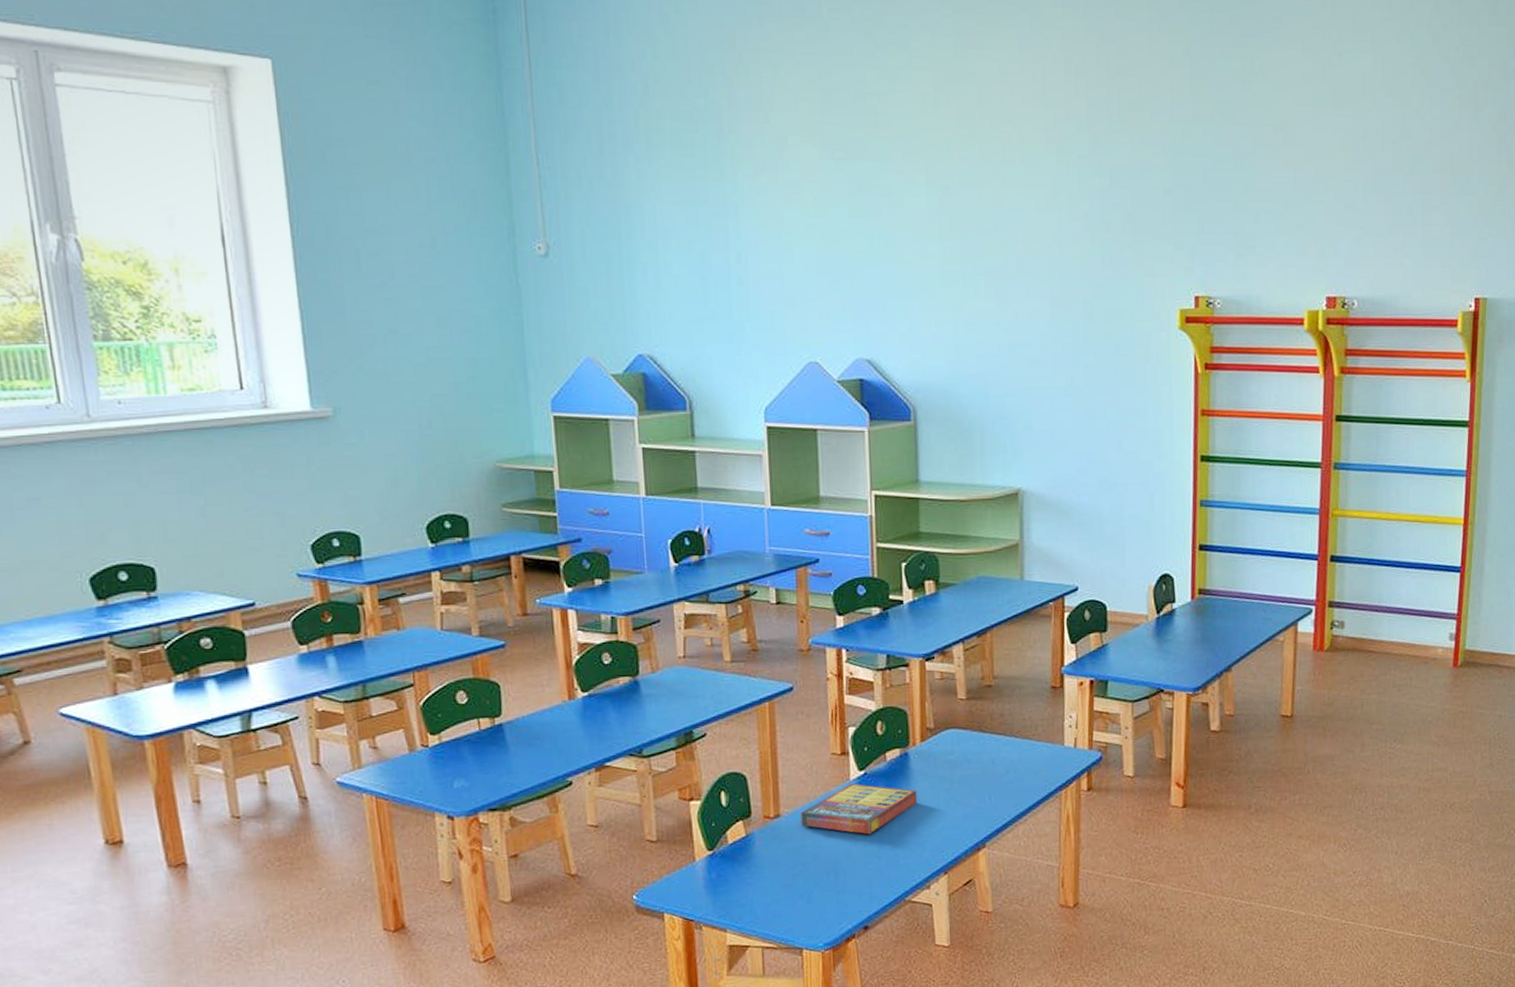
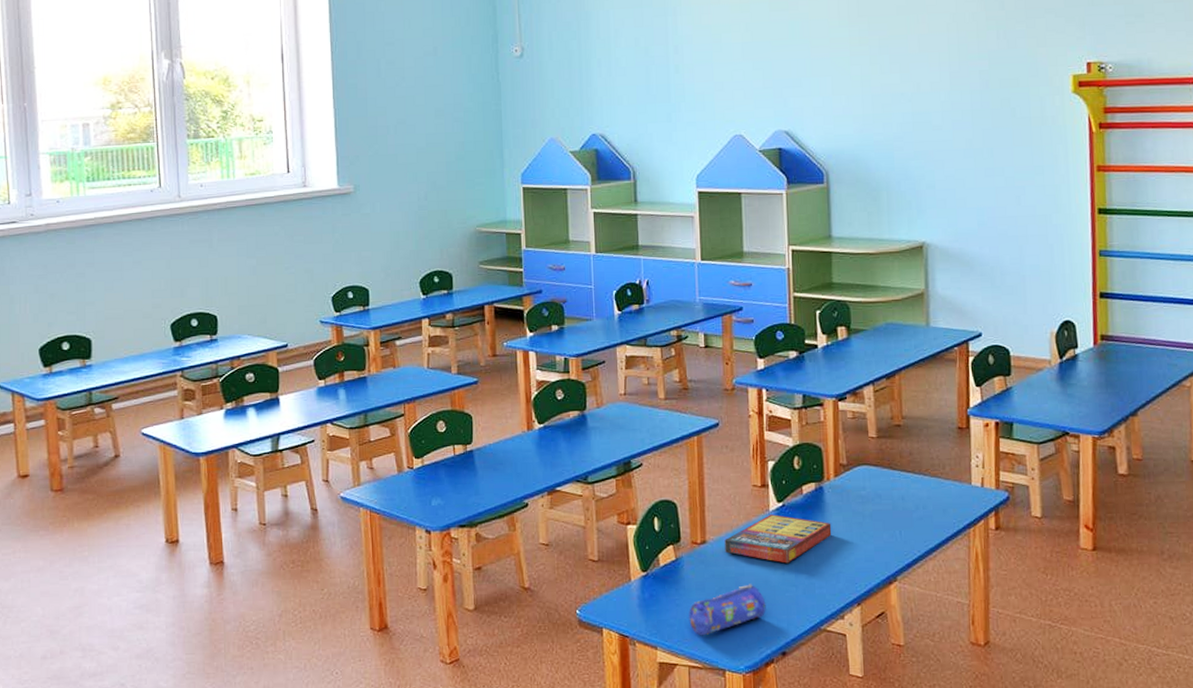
pencil case: none [761,857,847,915] -> present [689,584,766,636]

